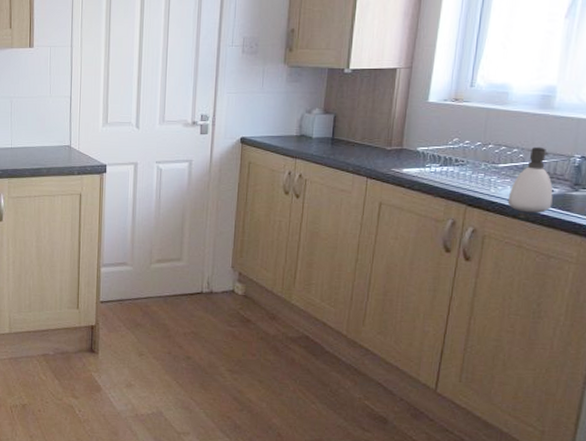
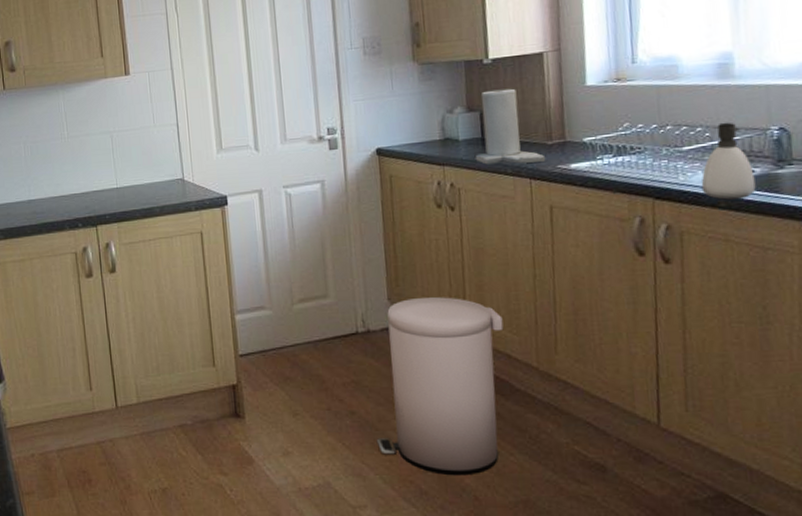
pedal bin: none [205,268,324,416] -> present [376,296,504,476]
paper towel: none [323,97,383,165] -> present [475,88,546,165]

